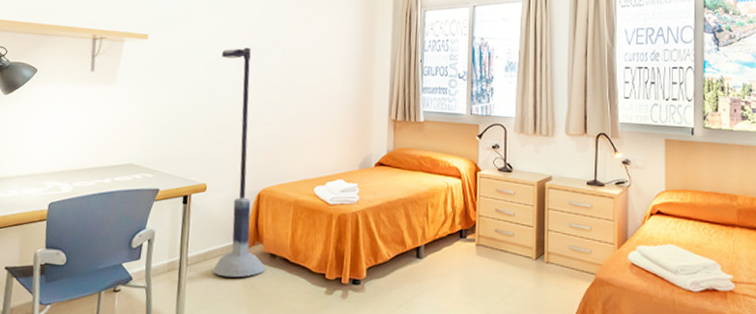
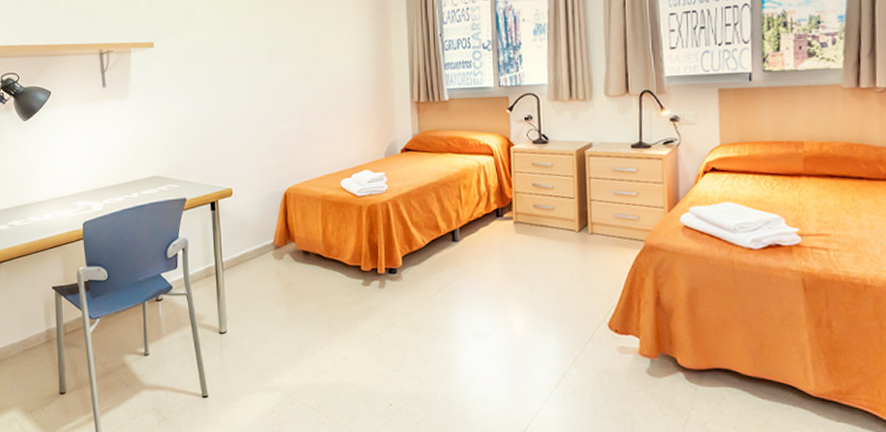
floor lamp: present [213,47,266,278] -> none [230,43,301,278]

